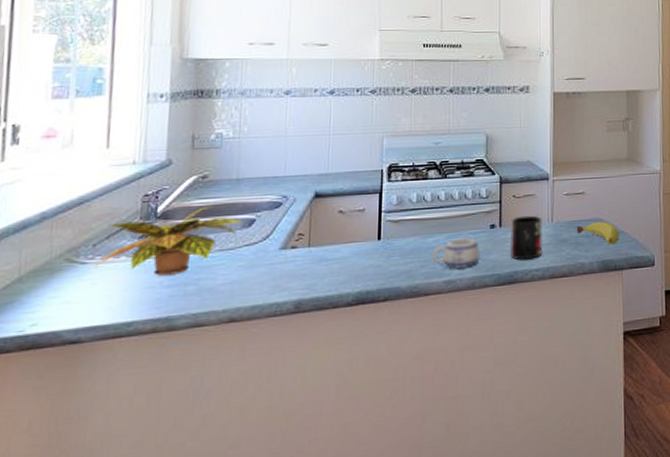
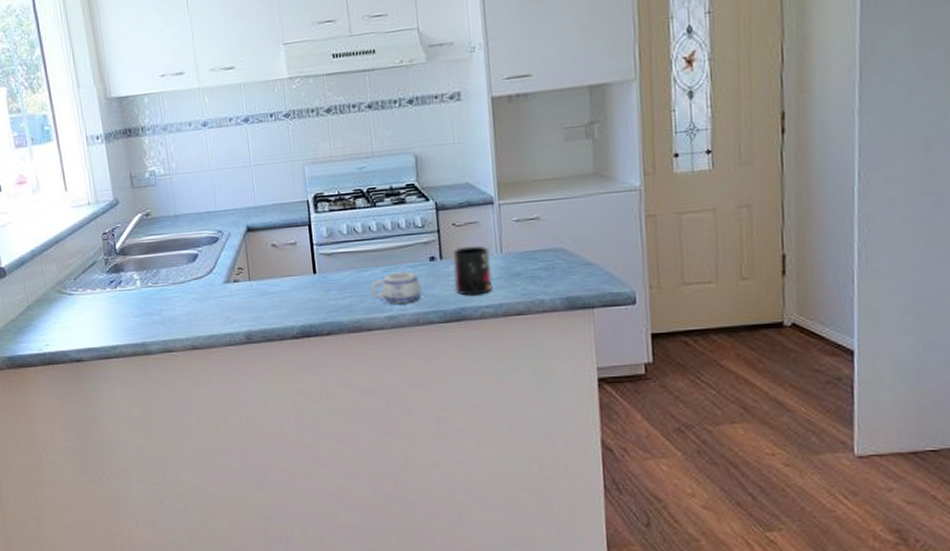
plant: present [93,206,244,276] -> none [78,242,189,306]
fruit: present [577,221,619,245] -> none [533,251,588,279]

